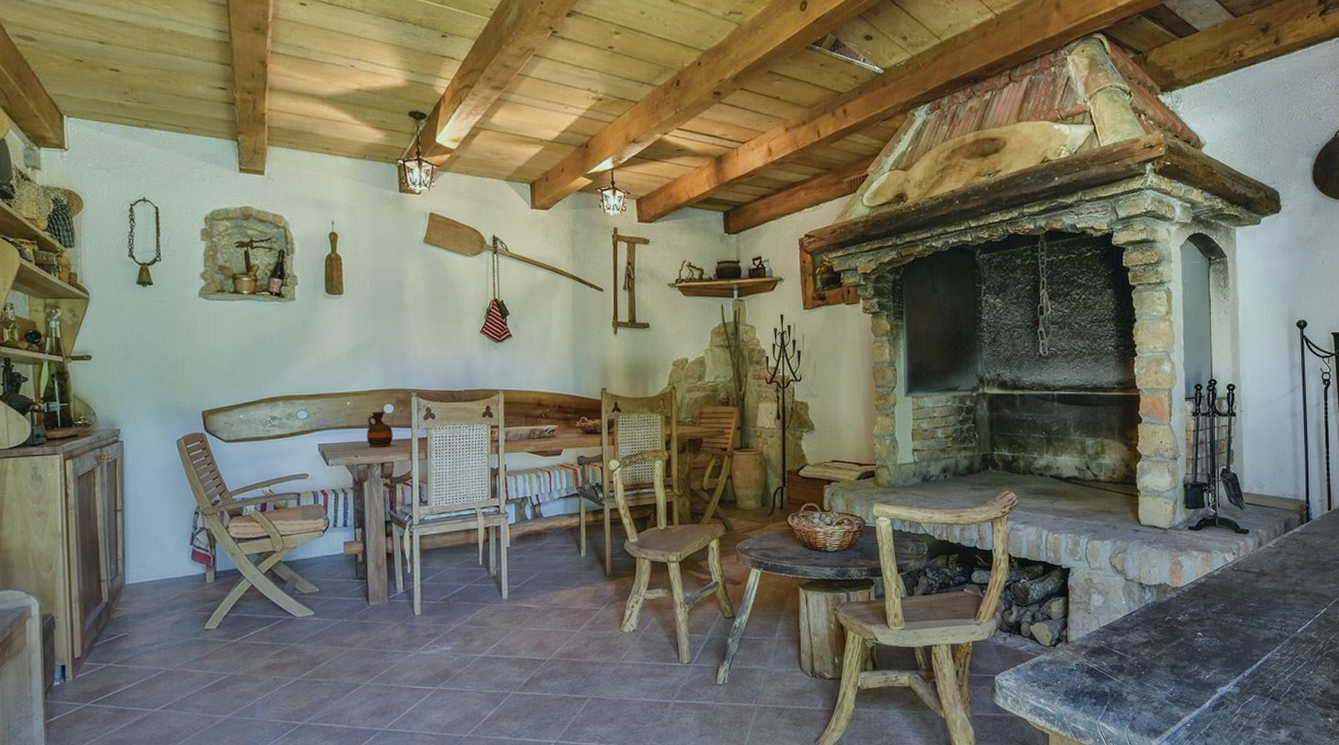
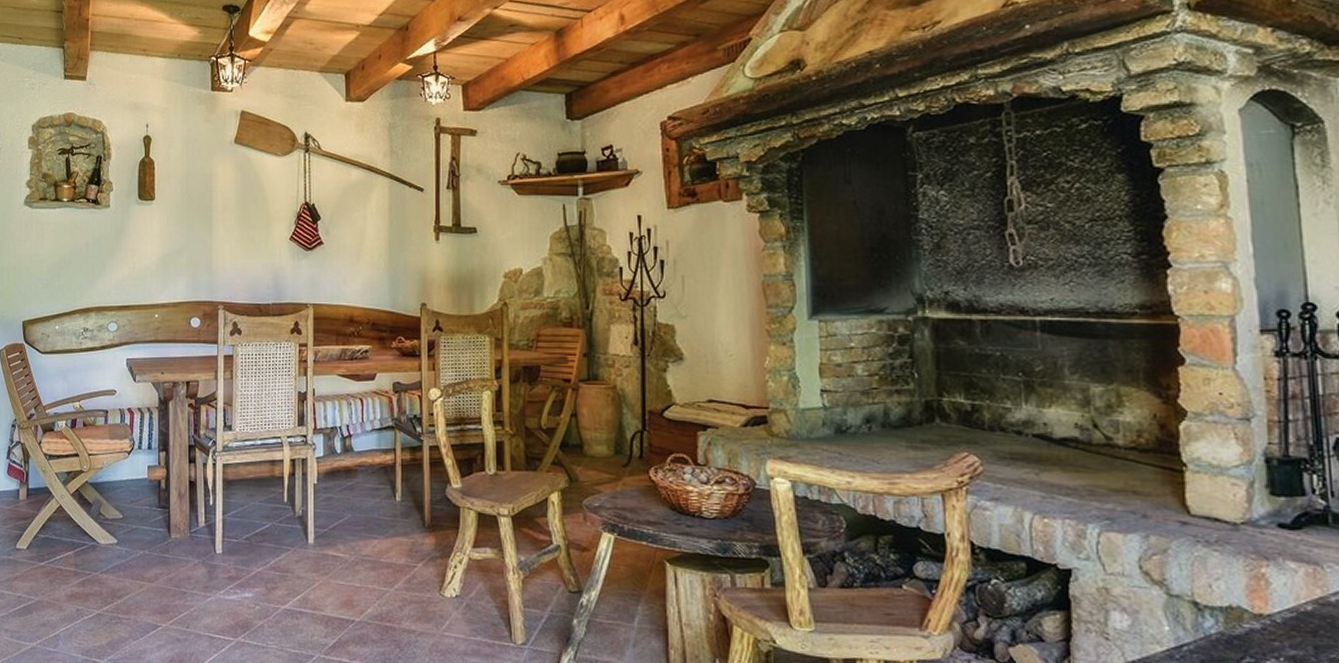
jug: present [367,411,393,447] -> none [173,325,199,364]

